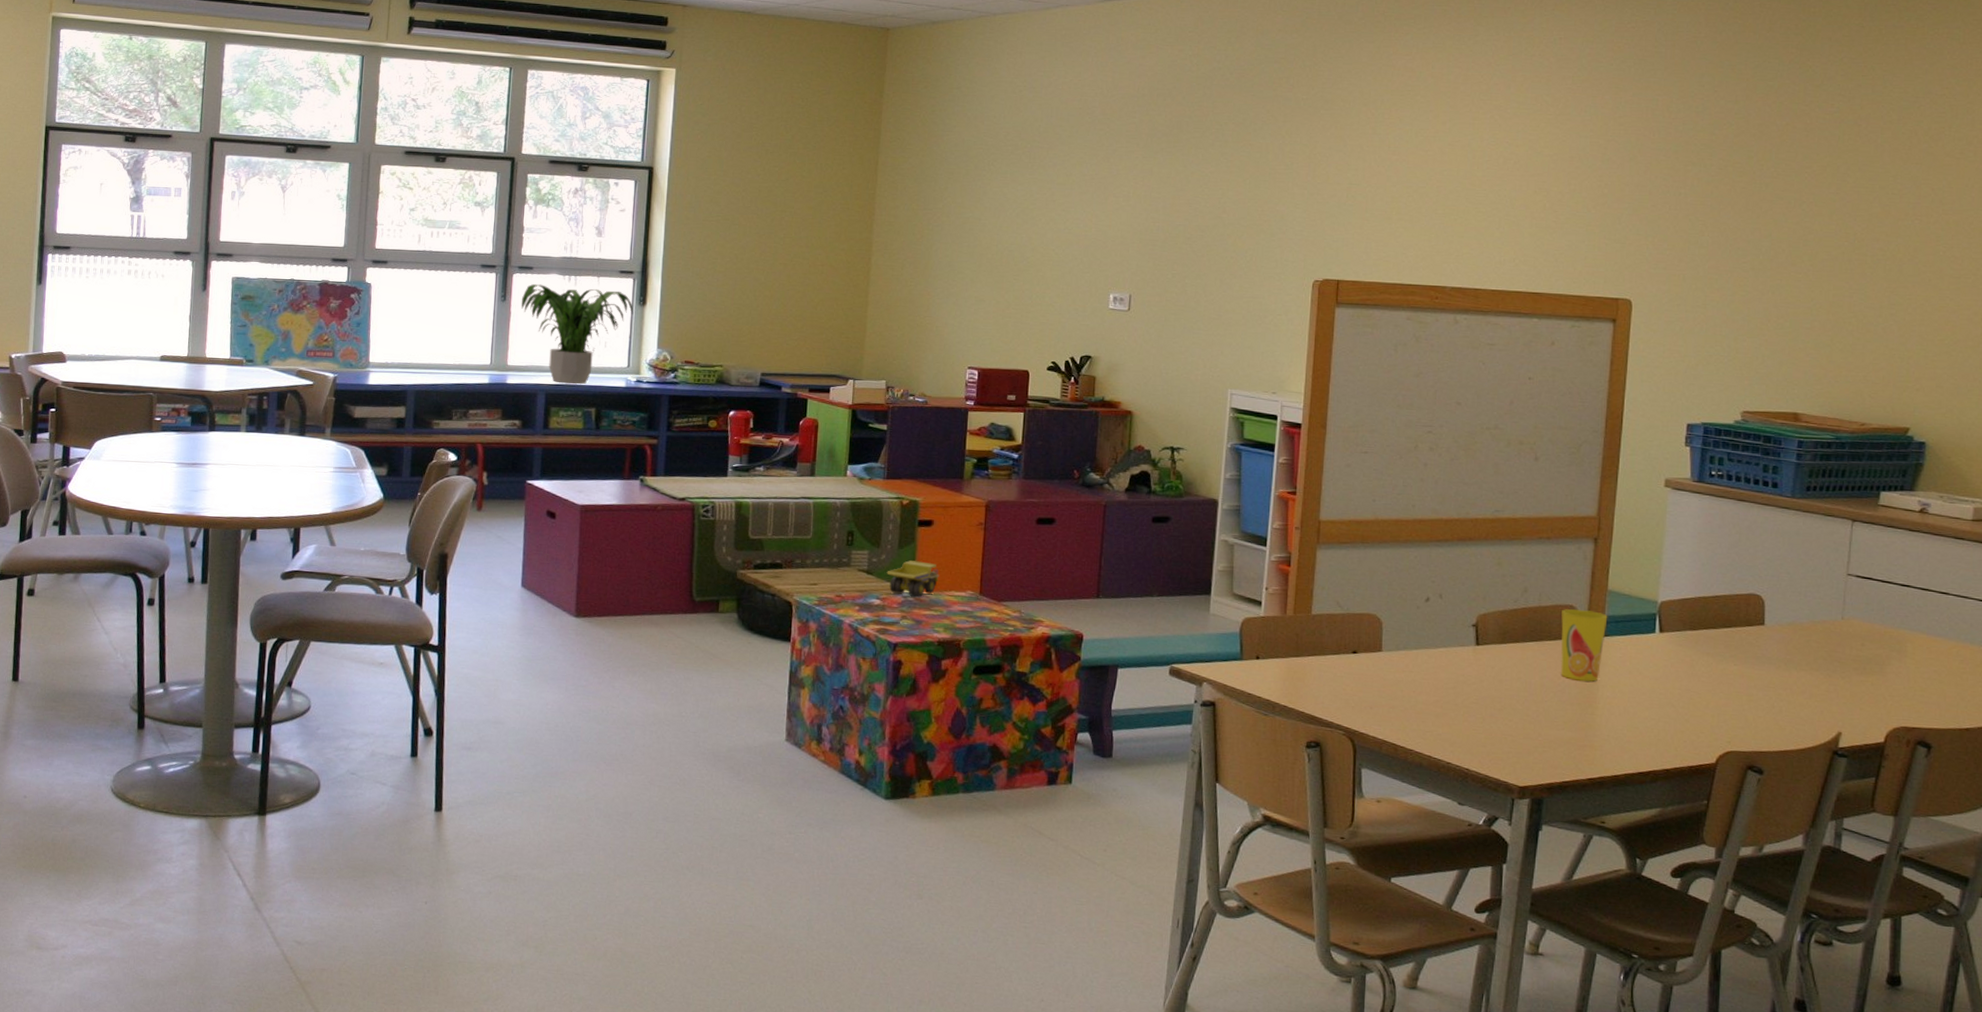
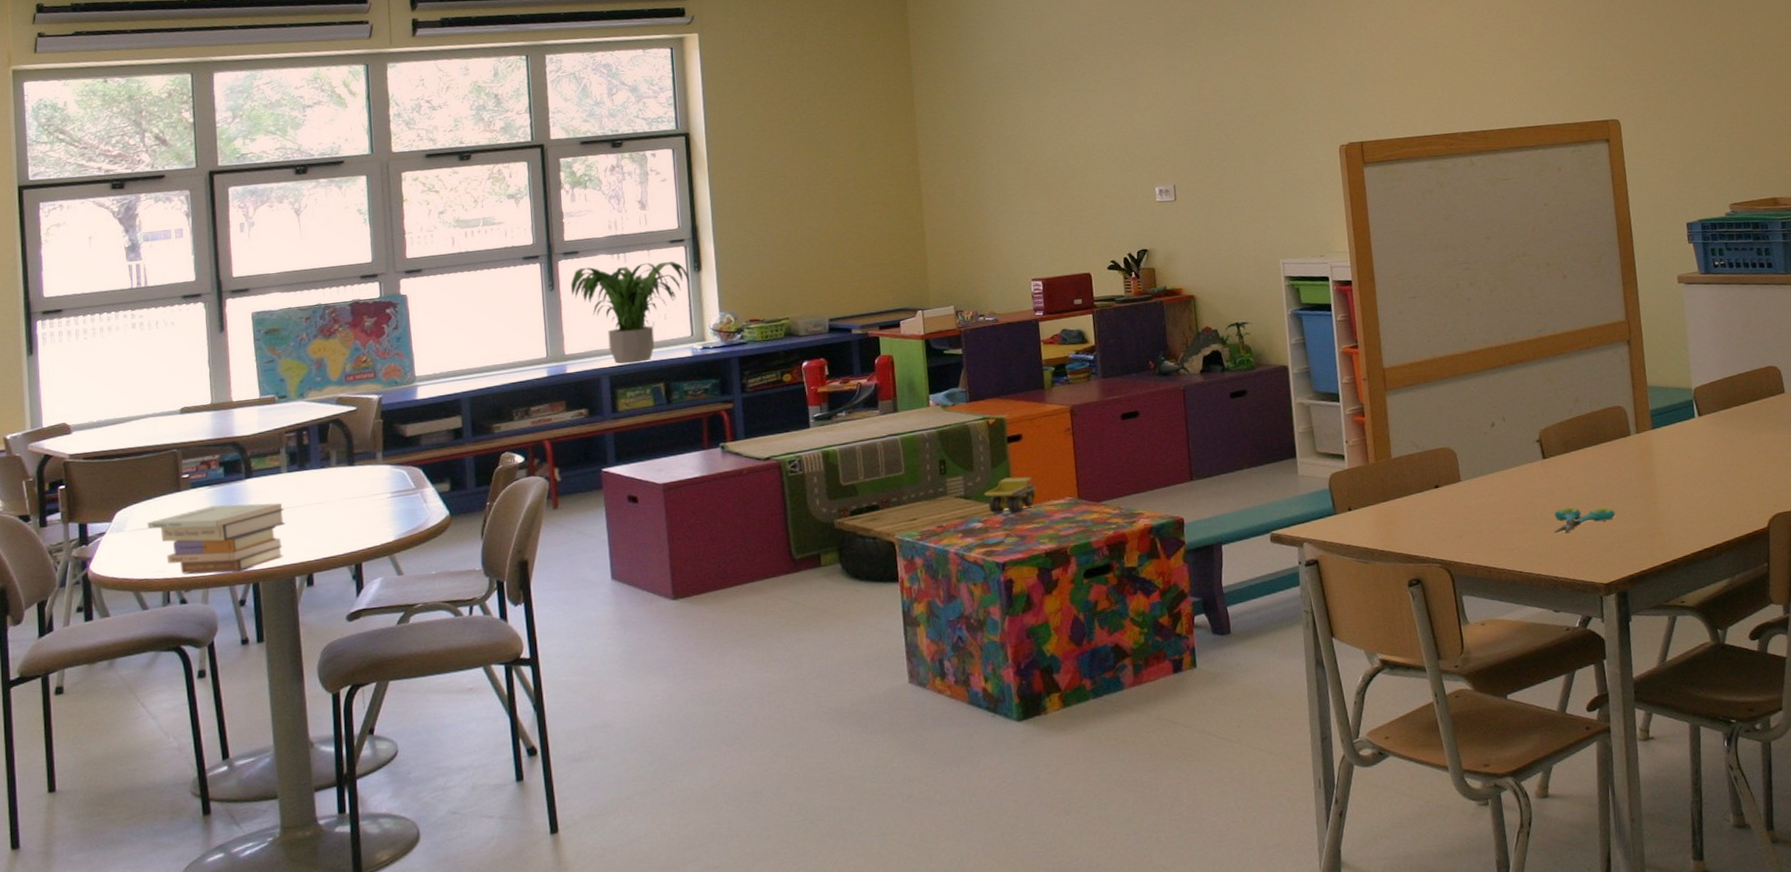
books: none [120,450,239,515] -> present [147,503,286,574]
scissors: none [1474,700,1546,727] -> present [1554,507,1616,534]
cup: present [1560,609,1608,682] -> none [1611,407,1655,475]

